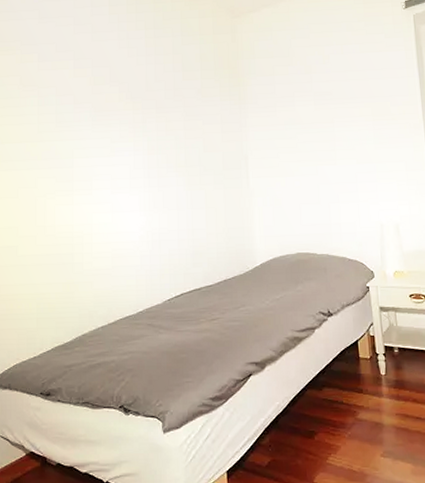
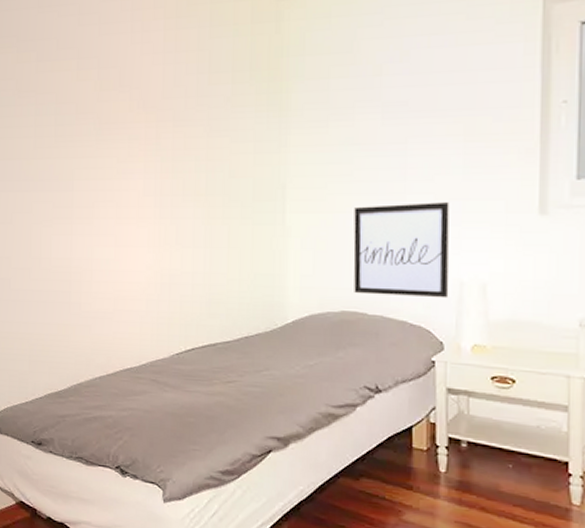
wall art: none [300,165,374,239] -> present [353,202,449,299]

